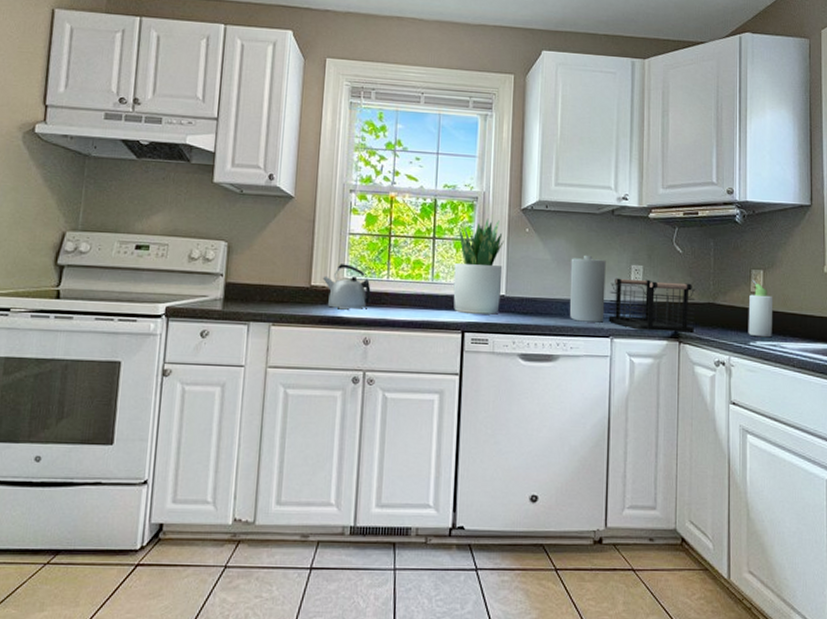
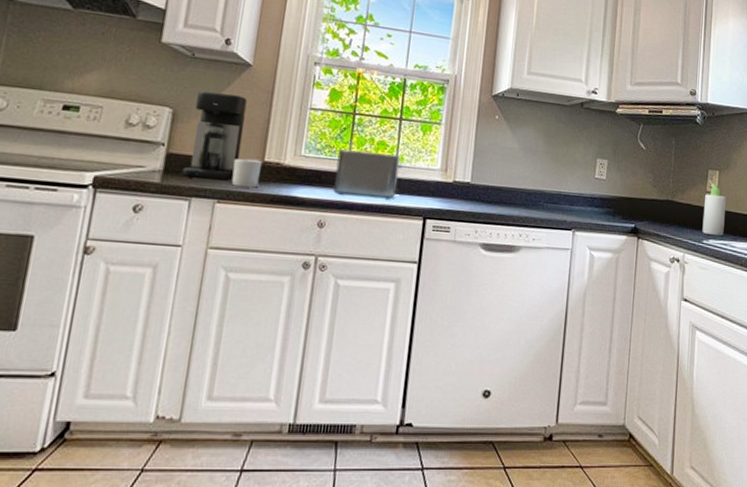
coffee maker: none [239,224,292,305] -> present [181,91,247,181]
mug: none [283,283,310,311] -> present [231,158,263,188]
kettle: present [323,264,372,310] -> none [278,140,330,190]
toaster: none [375,270,439,315] -> present [333,149,403,200]
planter: present [453,218,504,315] -> none [416,102,473,202]
paper towel holder: present [569,255,606,323] -> none [534,146,573,215]
dish rack: present [608,278,696,334] -> none [571,170,656,230]

